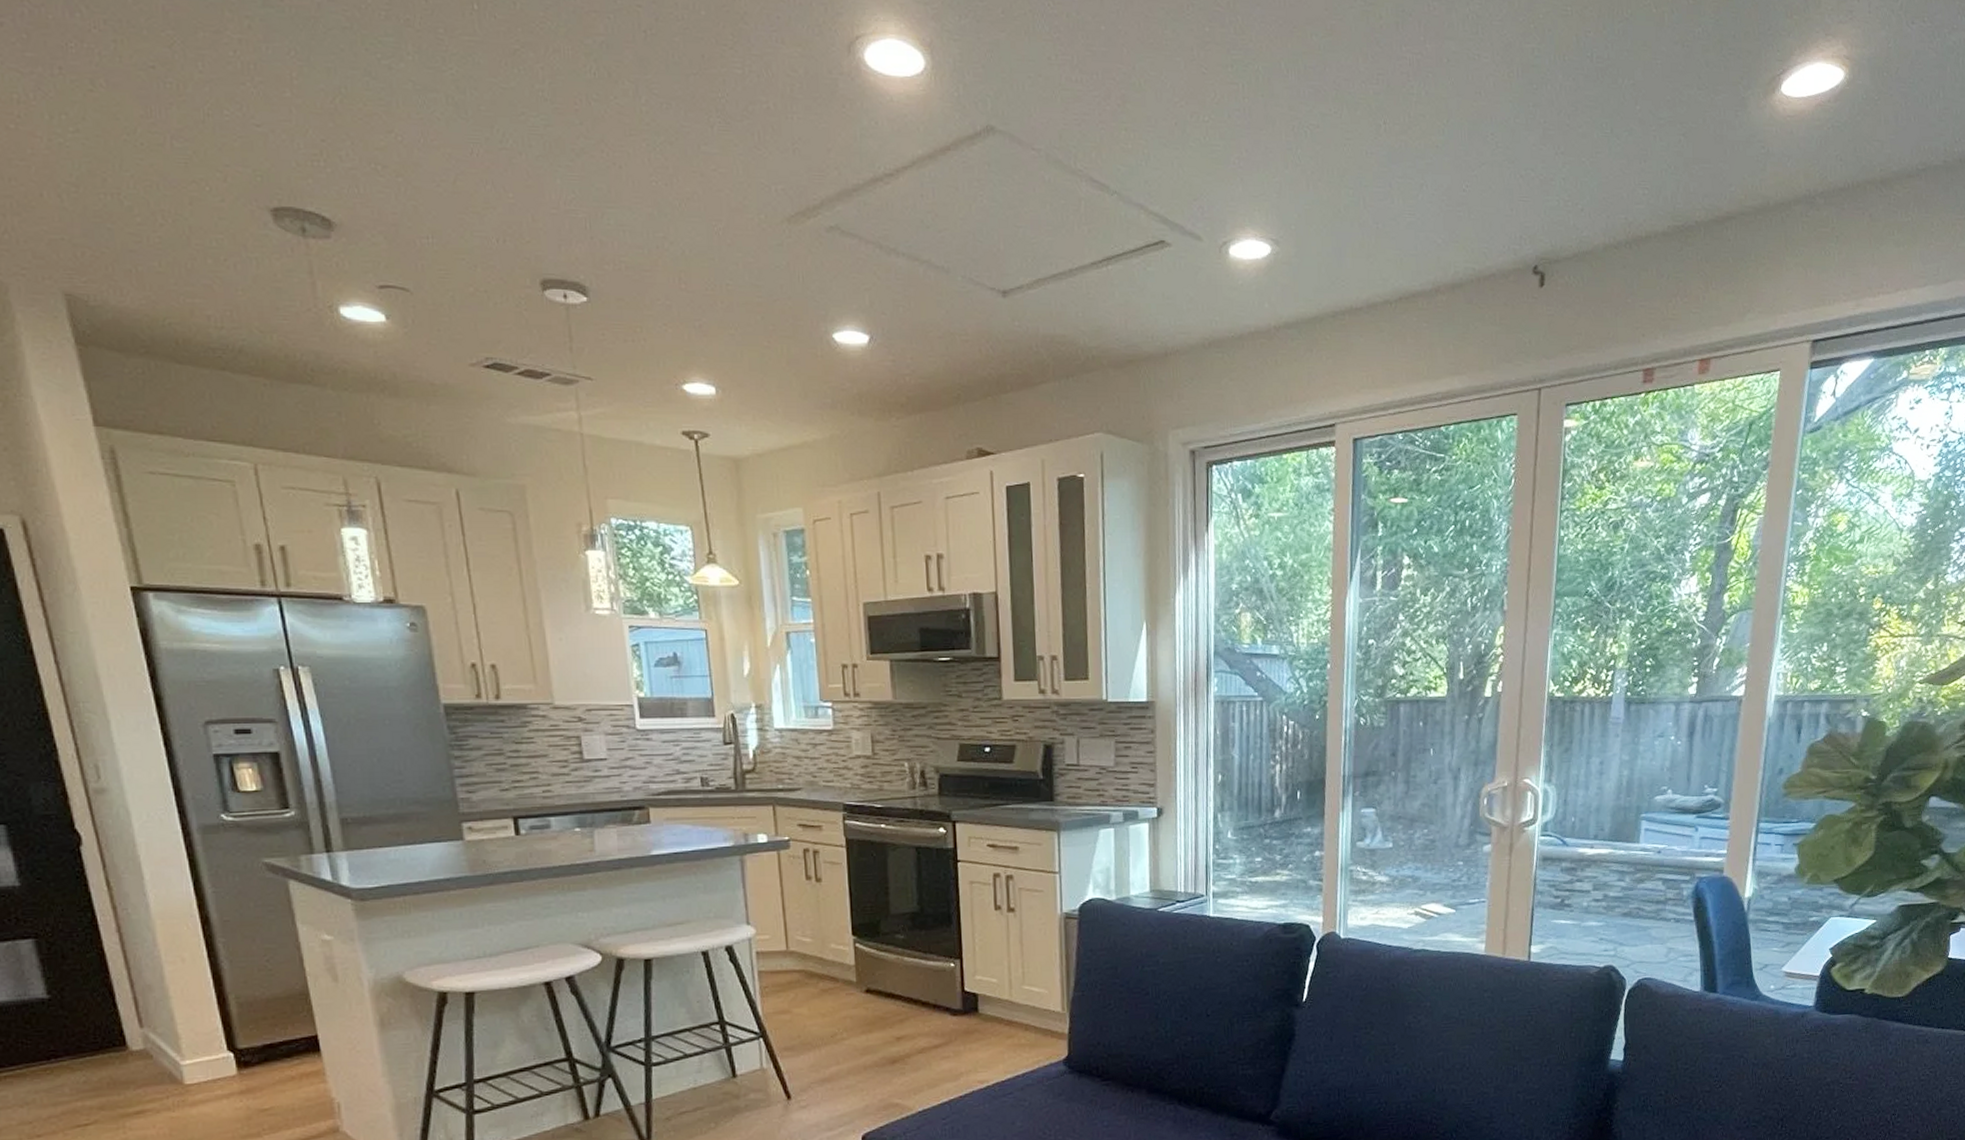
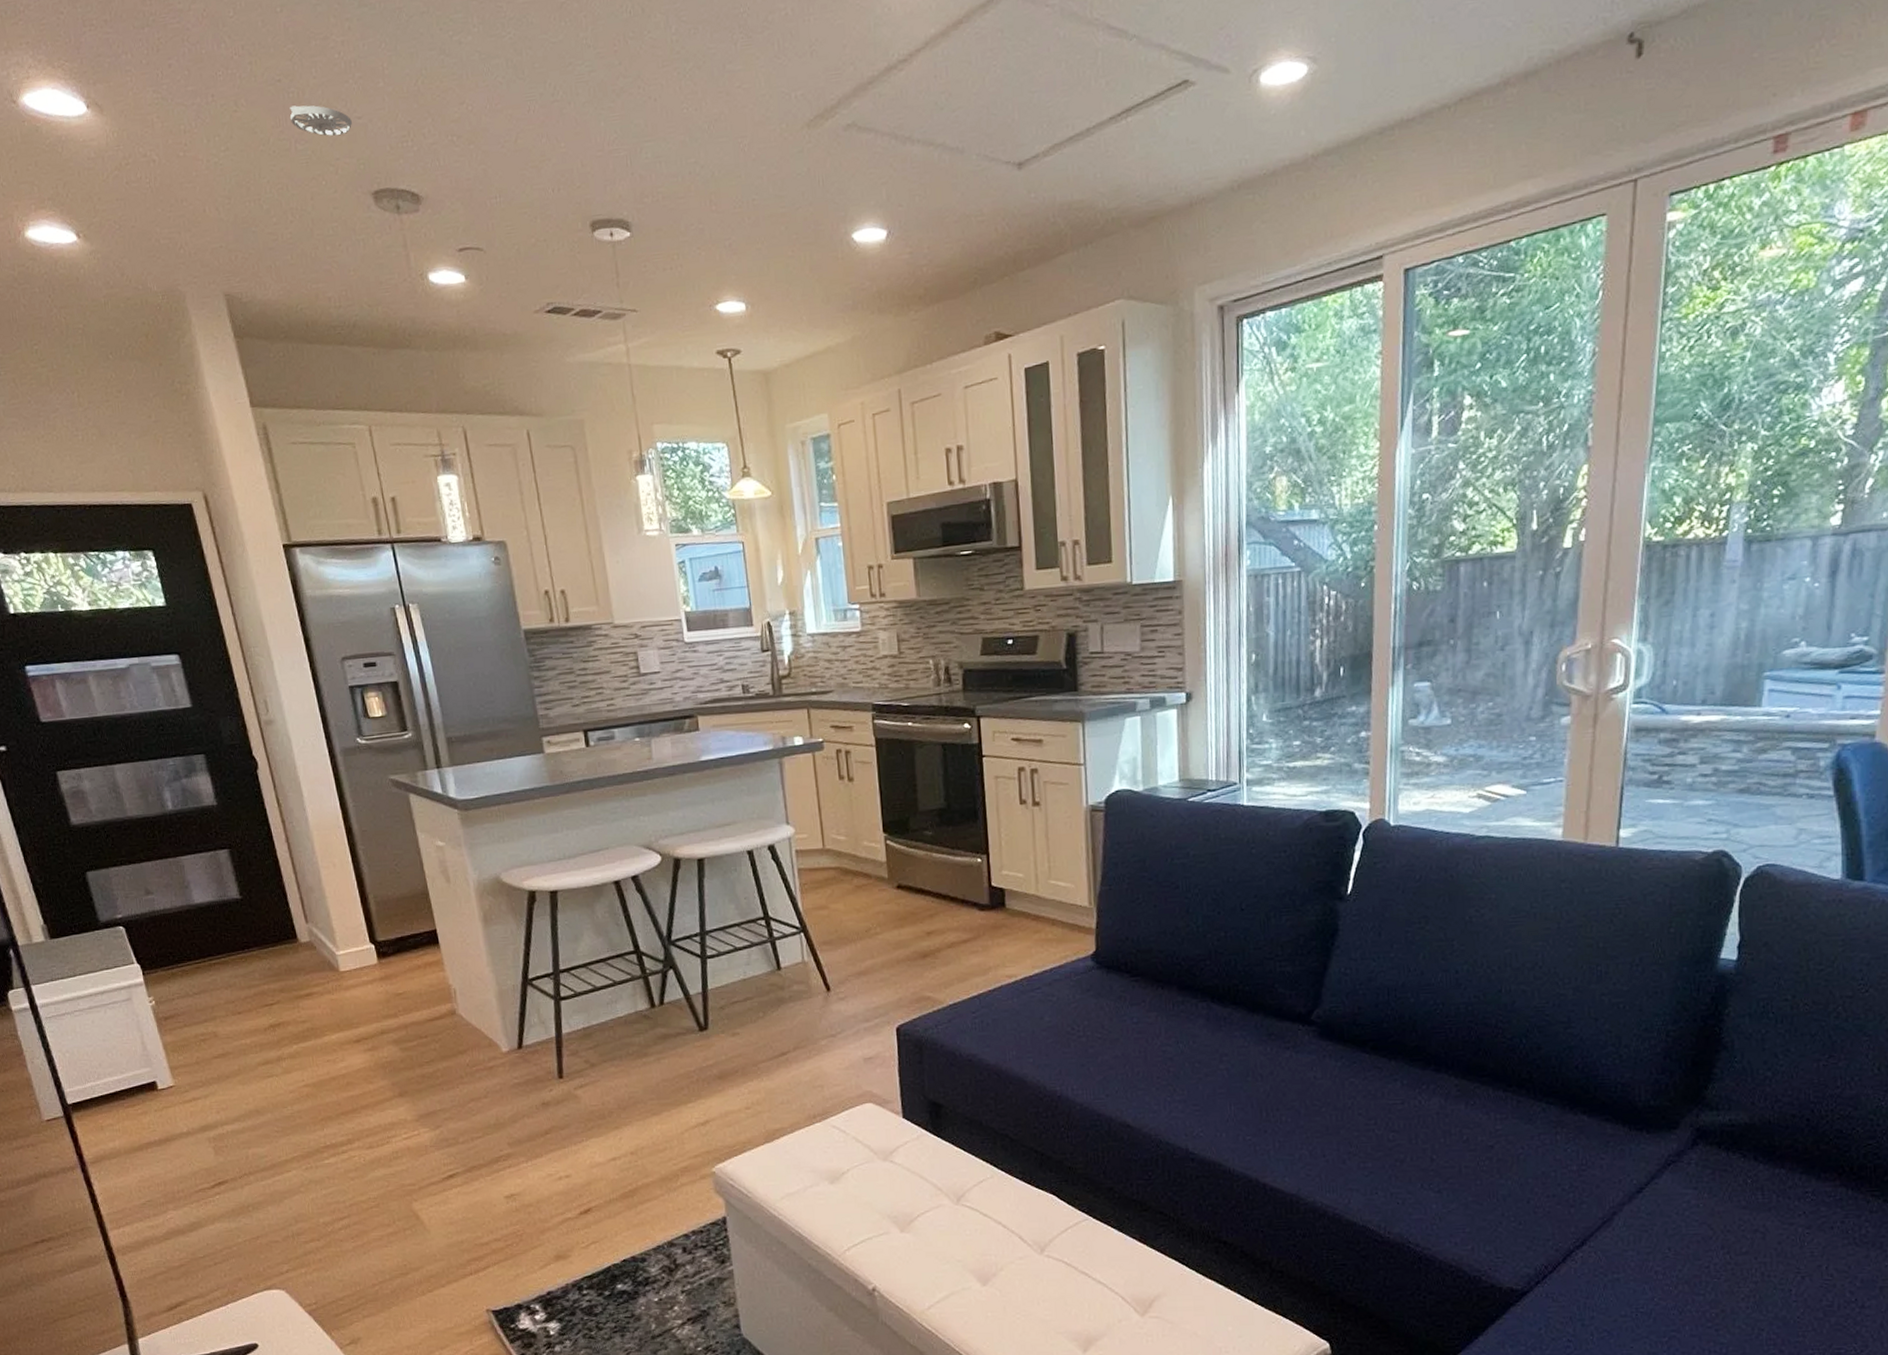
smoke detector: none [166,98,248,141] -> present [290,105,352,136]

